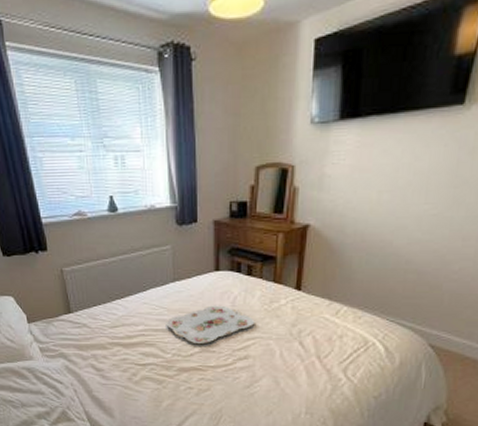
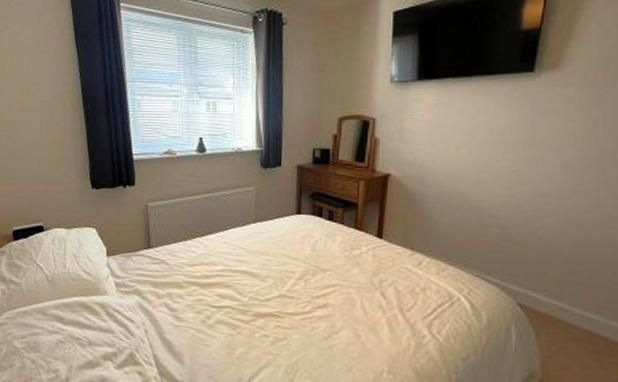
serving tray: present [166,305,255,345] -> none [244,248,336,289]

